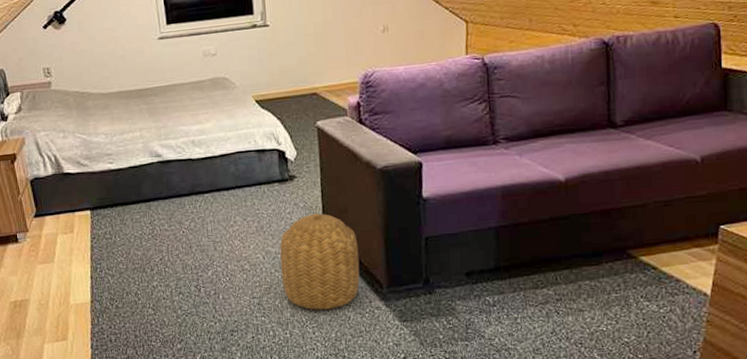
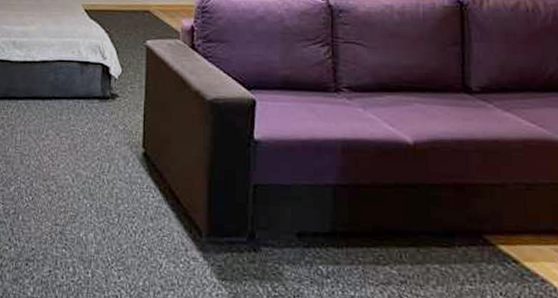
basket: present [279,213,360,310] -> none [90,139,178,252]

